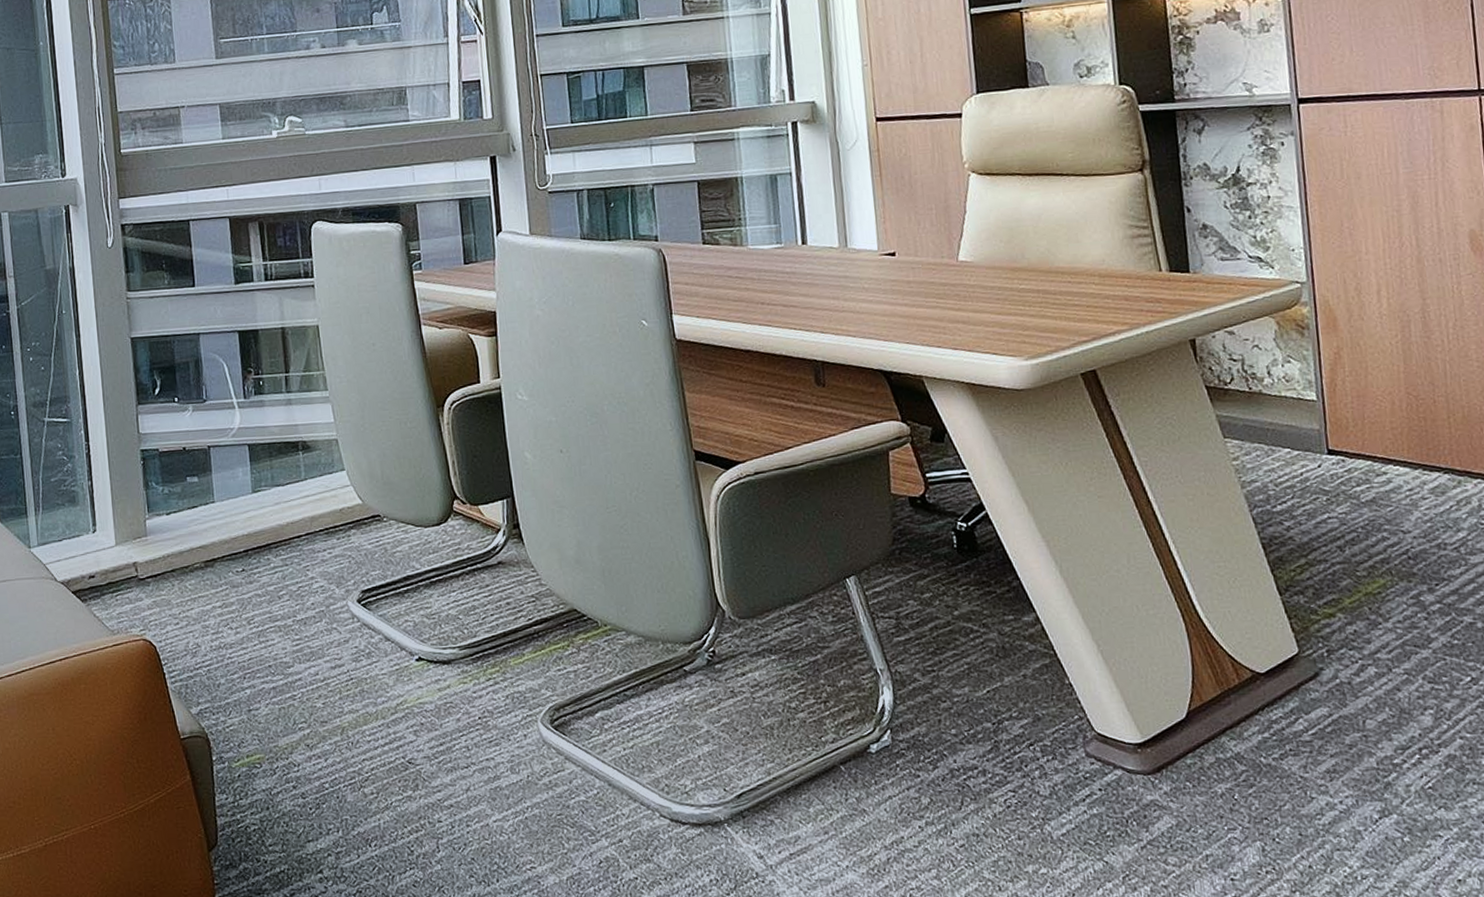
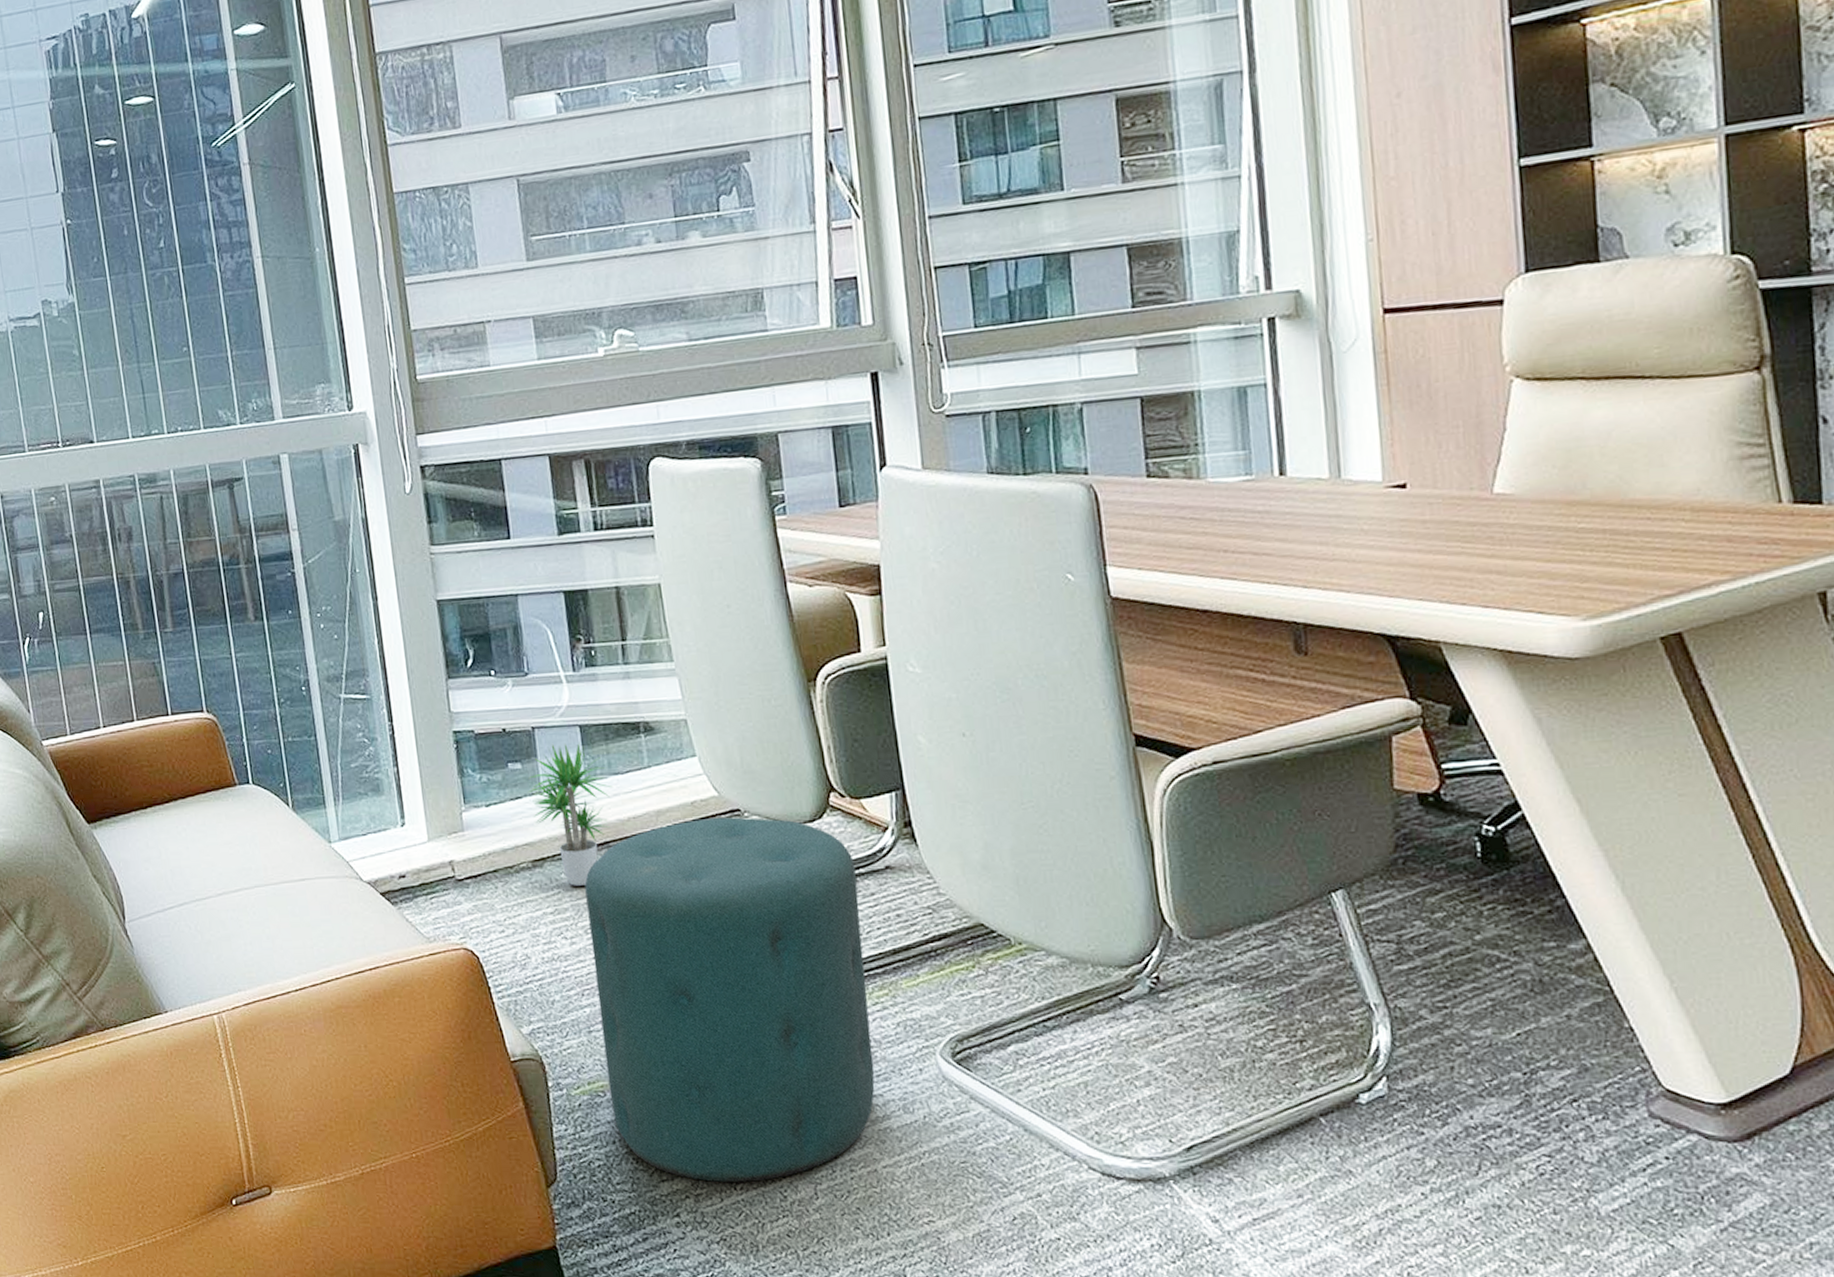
potted plant: none [202,459,275,583] -> present [527,743,612,886]
ottoman: none [249,522,488,841] -> present [584,817,875,1182]

